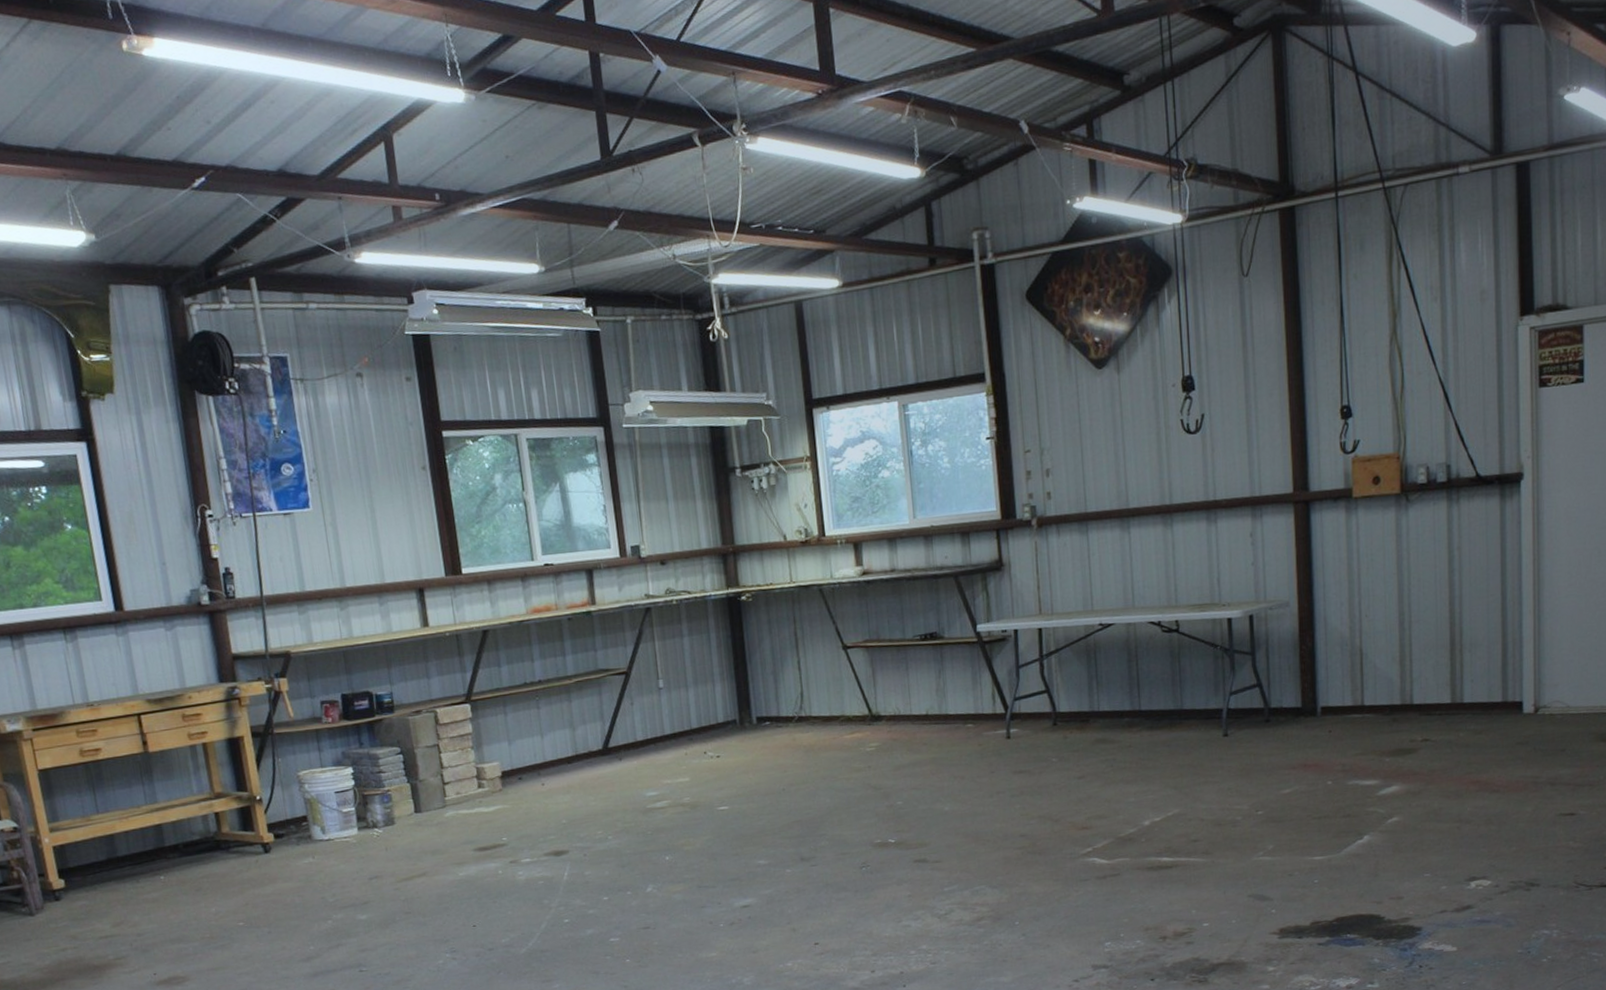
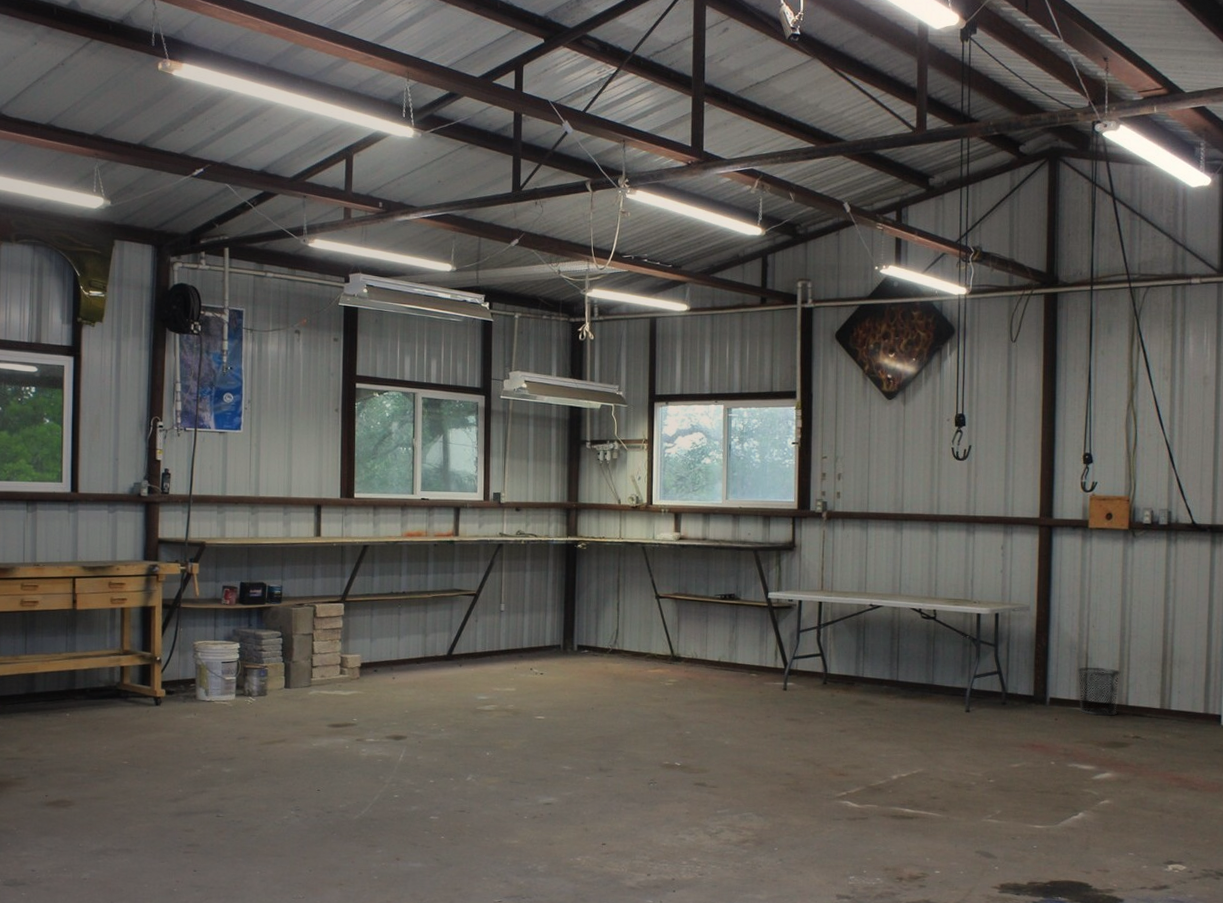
waste bin: none [1351,663,1402,721] -> present [1077,667,1121,716]

